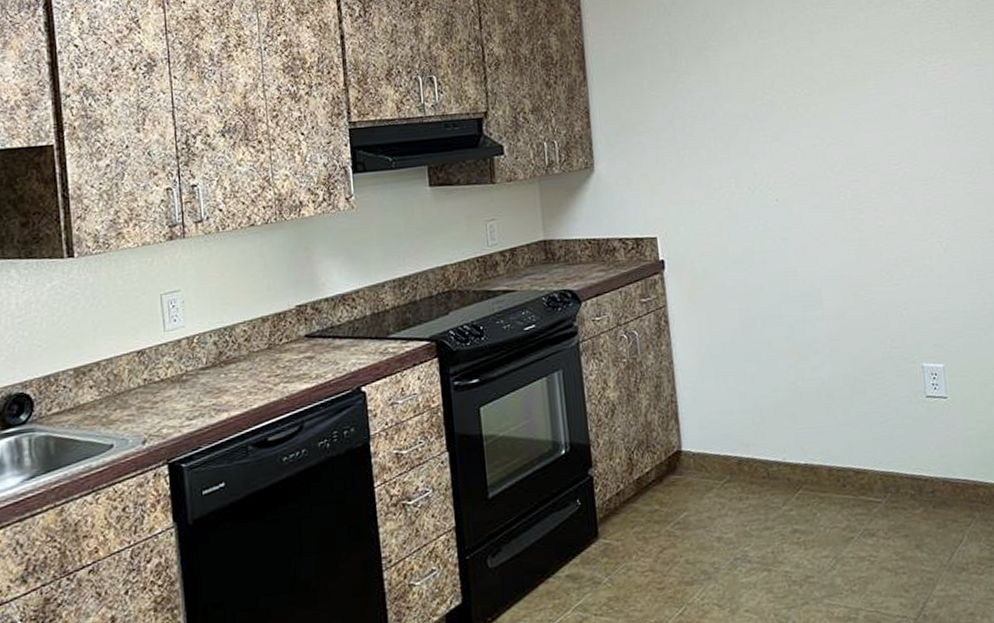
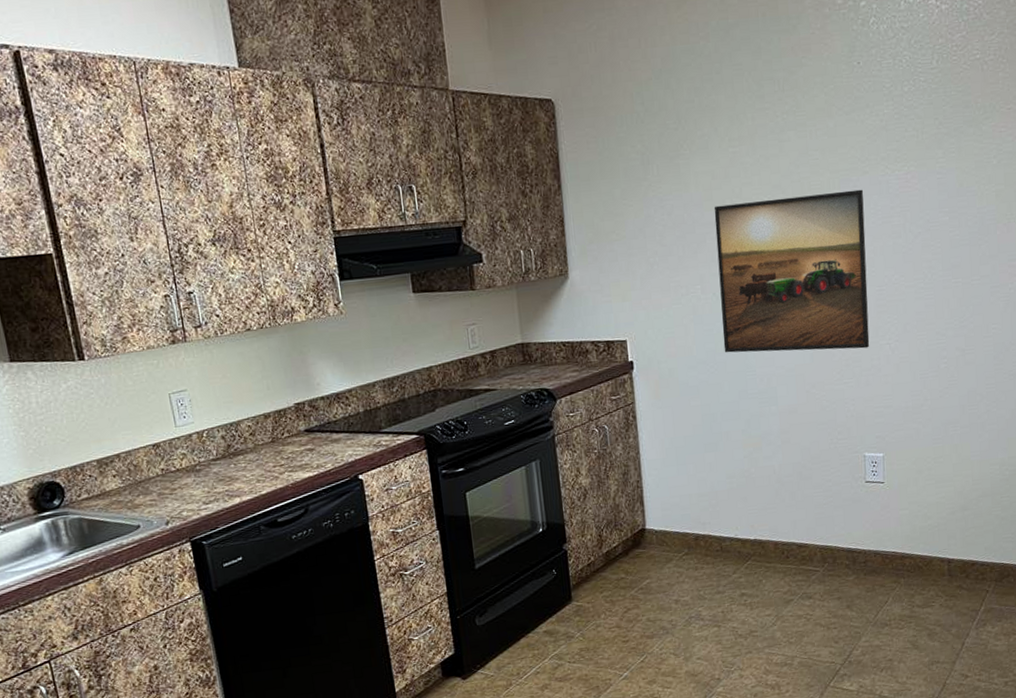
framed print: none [745,81,919,252] -> present [714,189,870,353]

